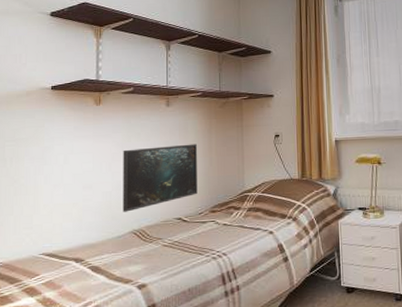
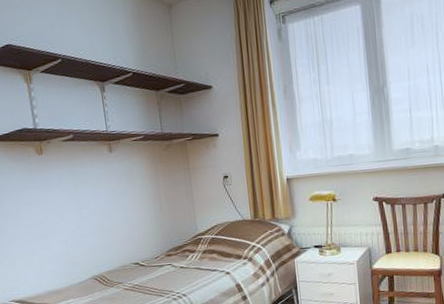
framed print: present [123,144,197,212] -> none [72,189,151,260]

